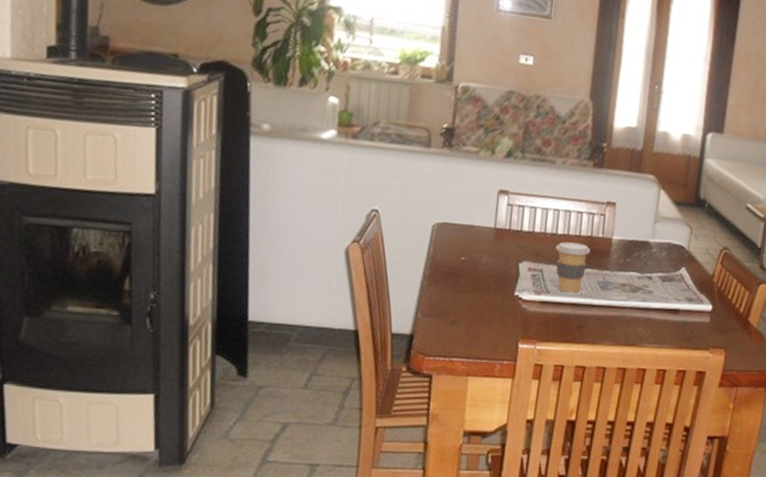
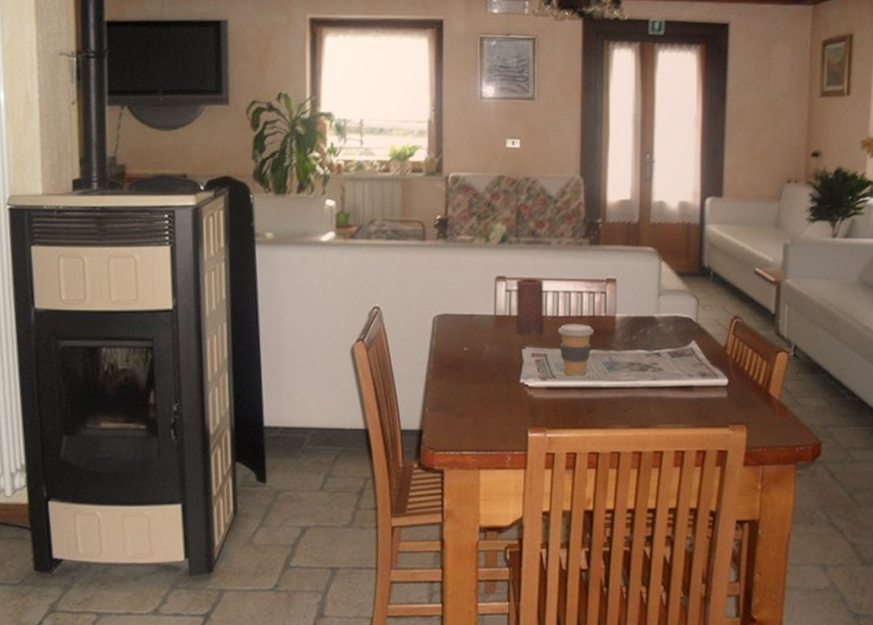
candle: none [515,193,546,251] -> present [516,278,544,336]

